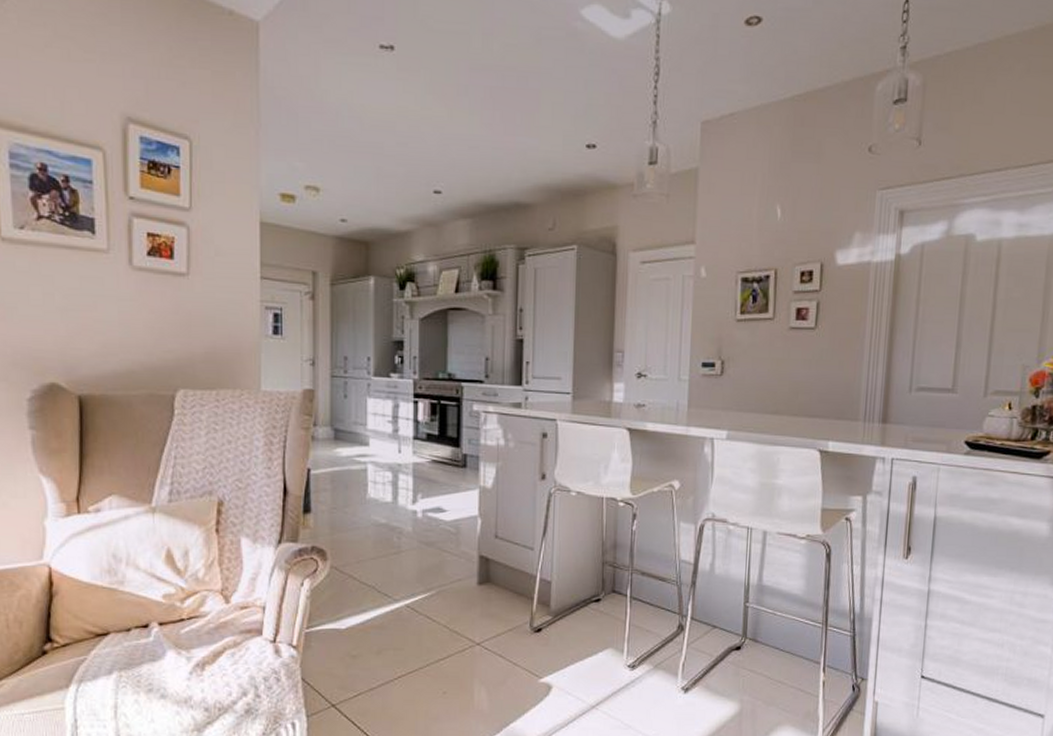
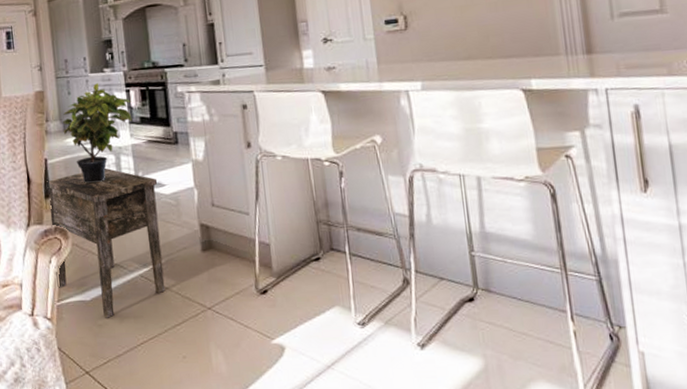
side table: none [307,487,438,649] -> present [47,168,166,318]
potted plant: none [333,389,418,502] -> present [63,83,133,184]

